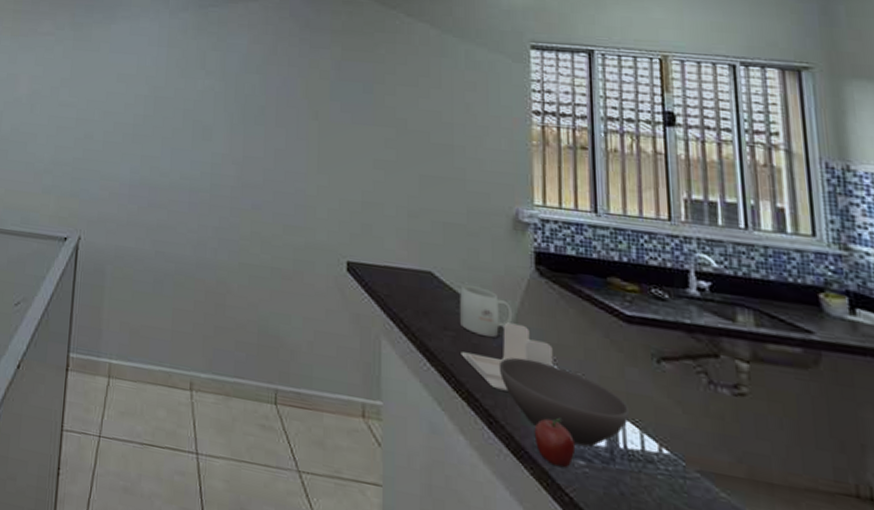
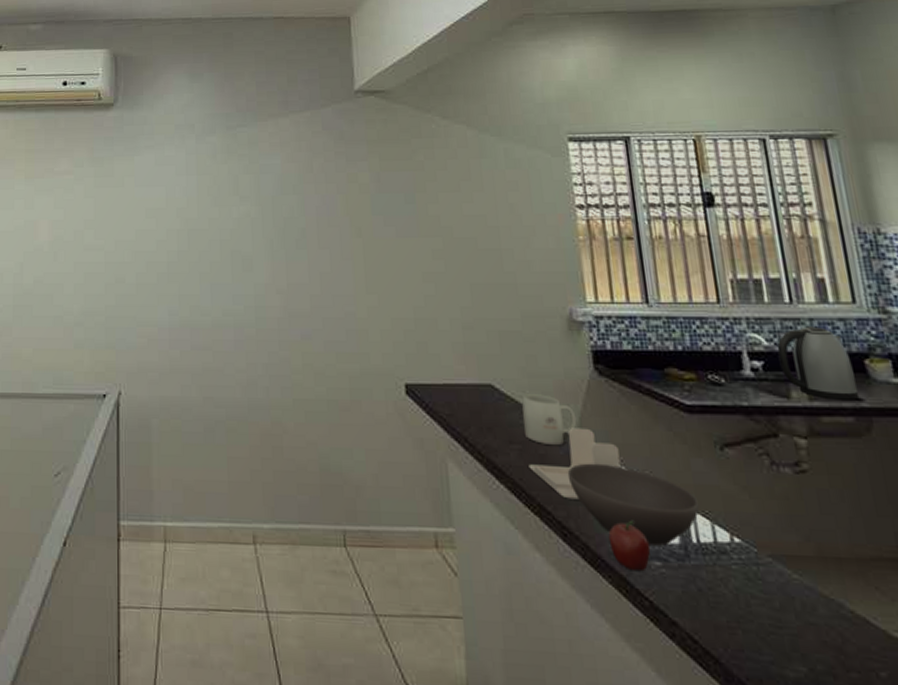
kettle: none [727,253,810,332] -> present [777,326,860,400]

